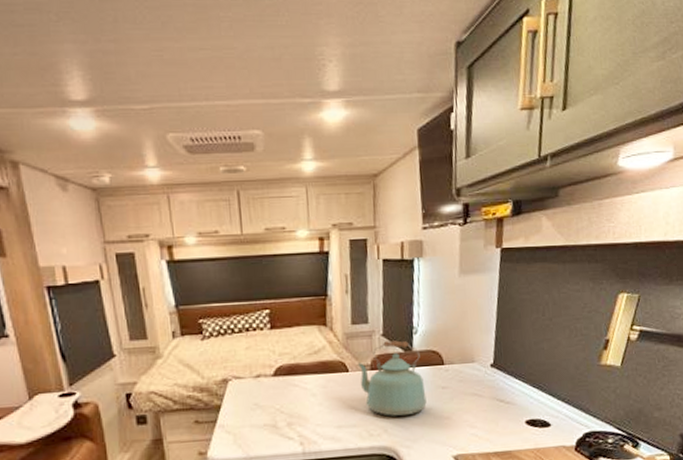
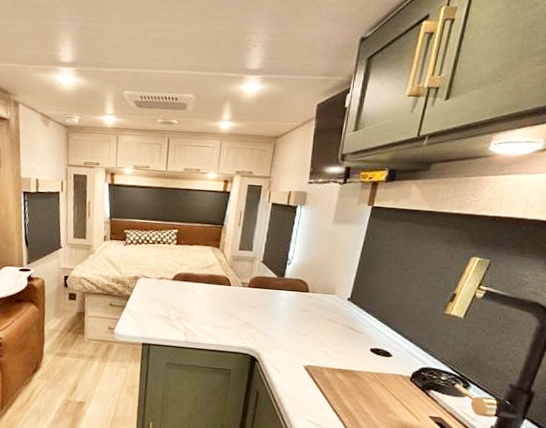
kettle: present [357,340,427,416] -> none [238,267,290,327]

